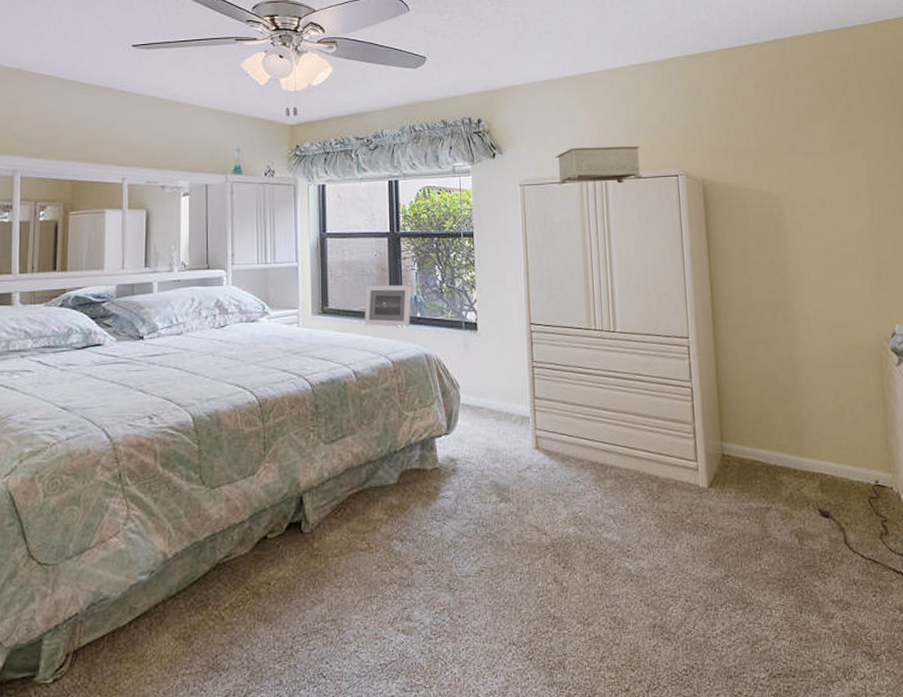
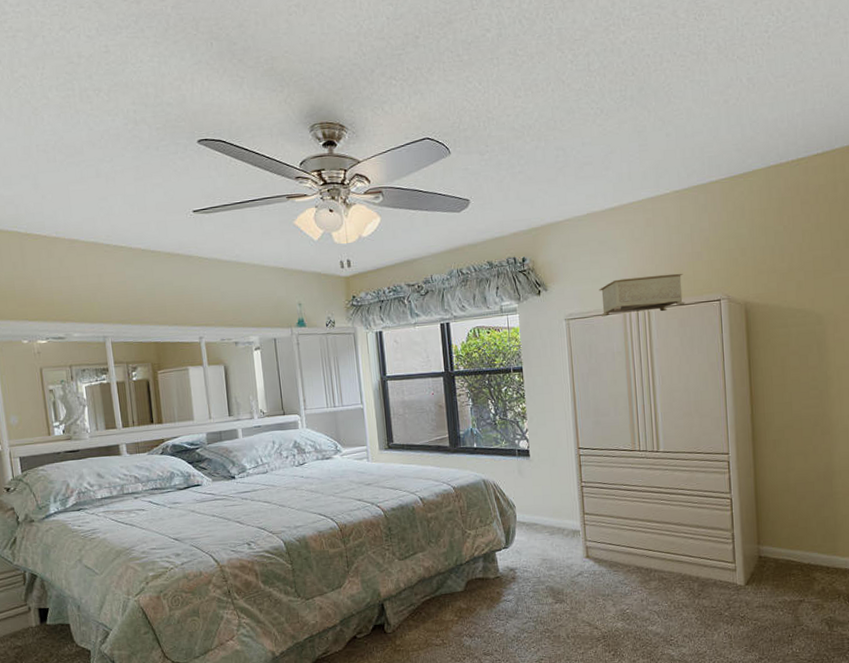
picture frame: present [364,284,411,327] -> none [426,419,468,457]

